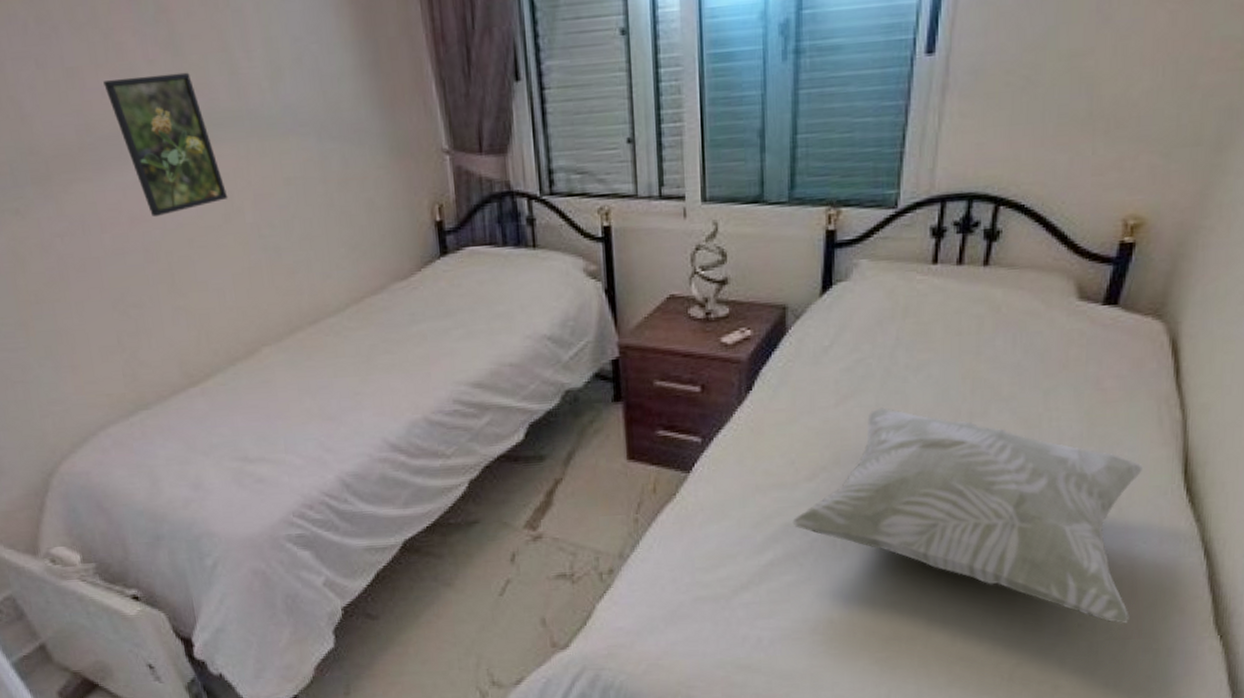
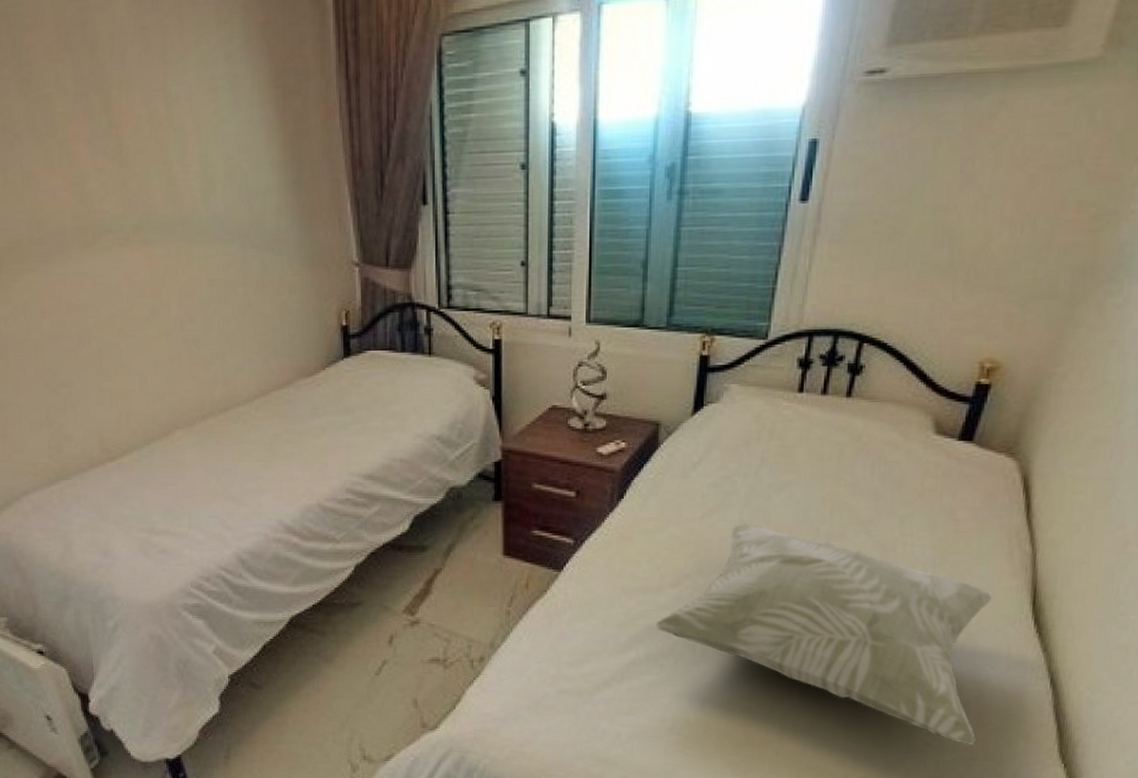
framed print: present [103,72,228,217] -> none [56,181,157,307]

